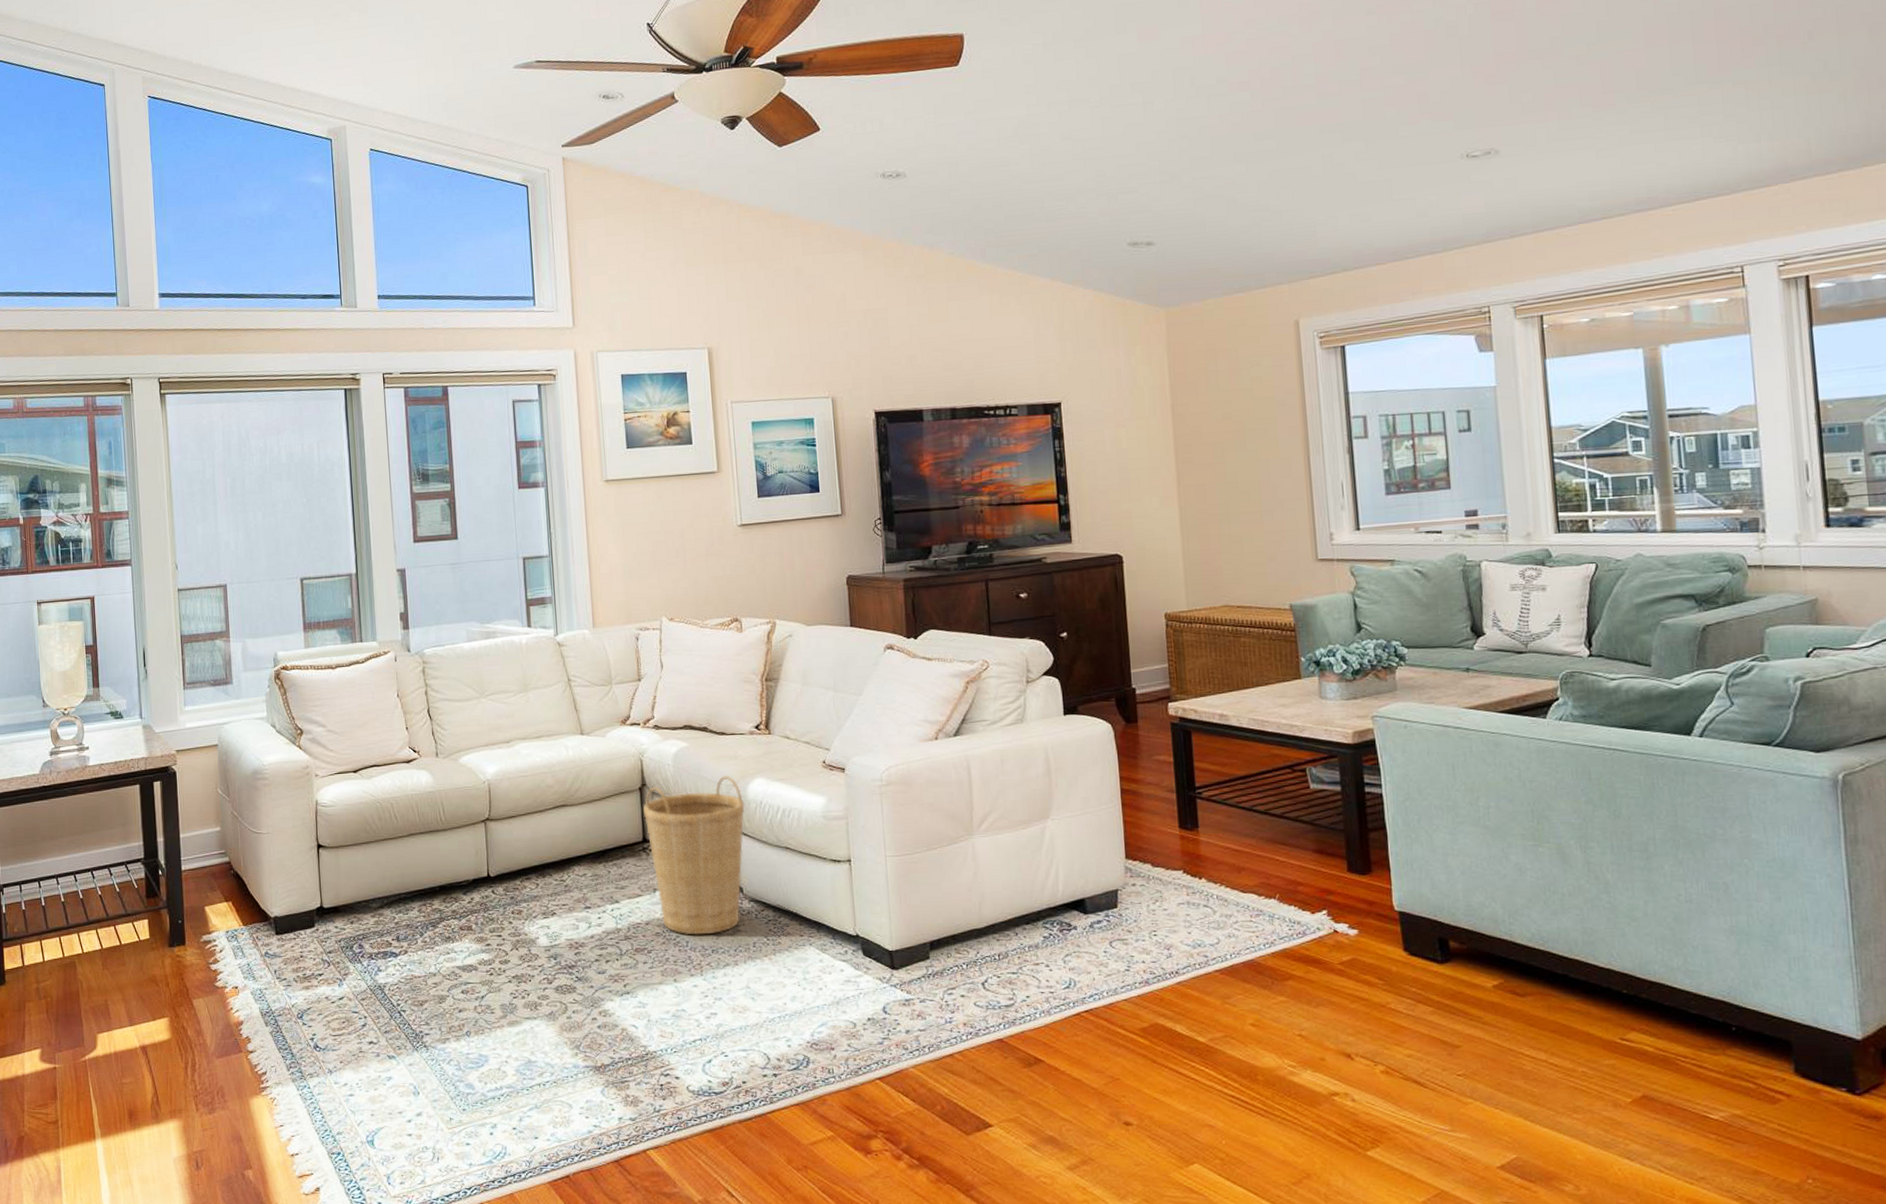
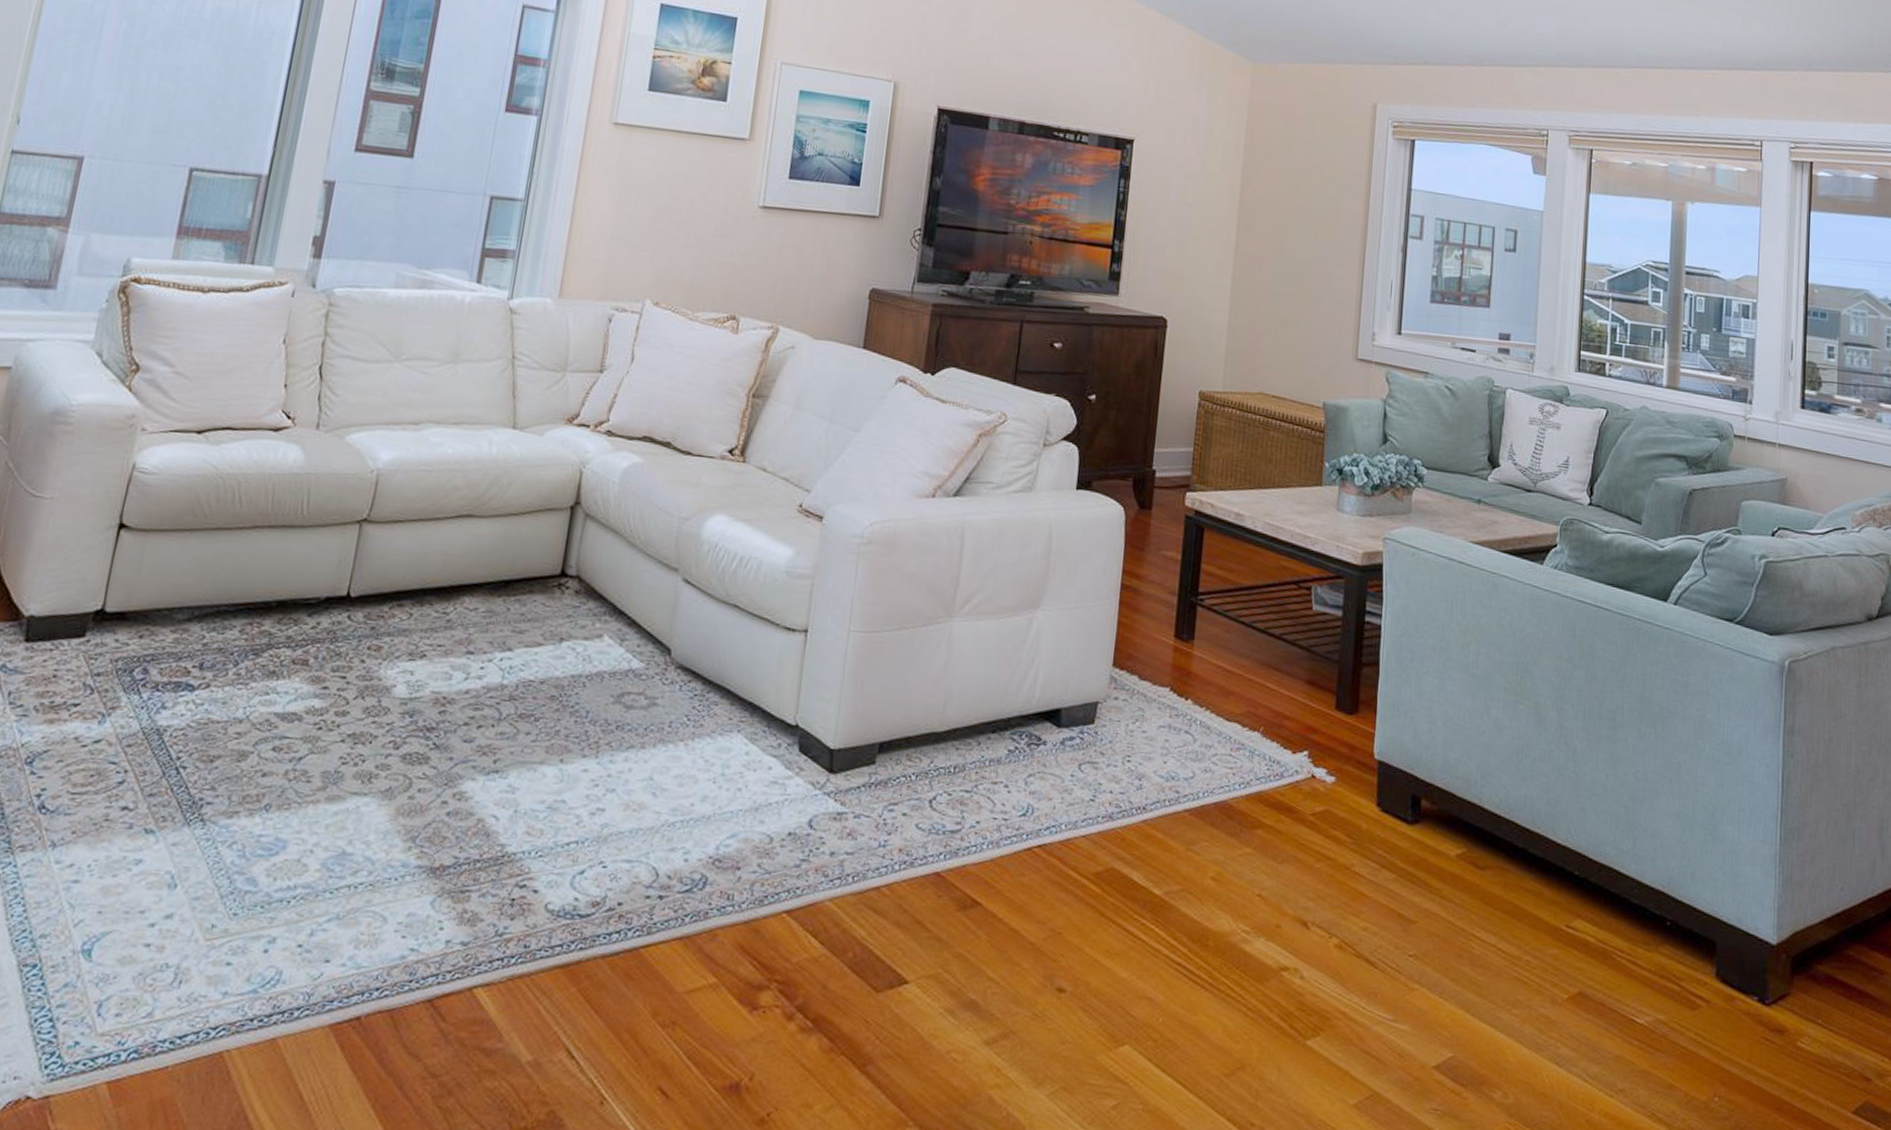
basket: present [643,776,745,935] -> none [563,506,697,705]

